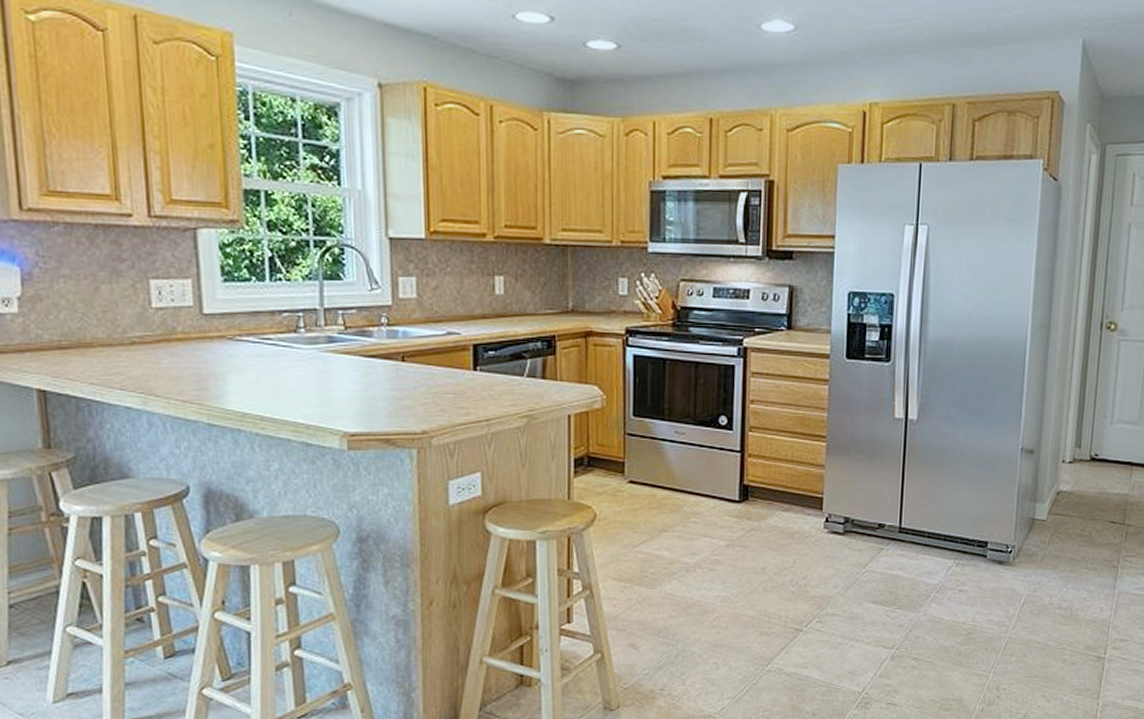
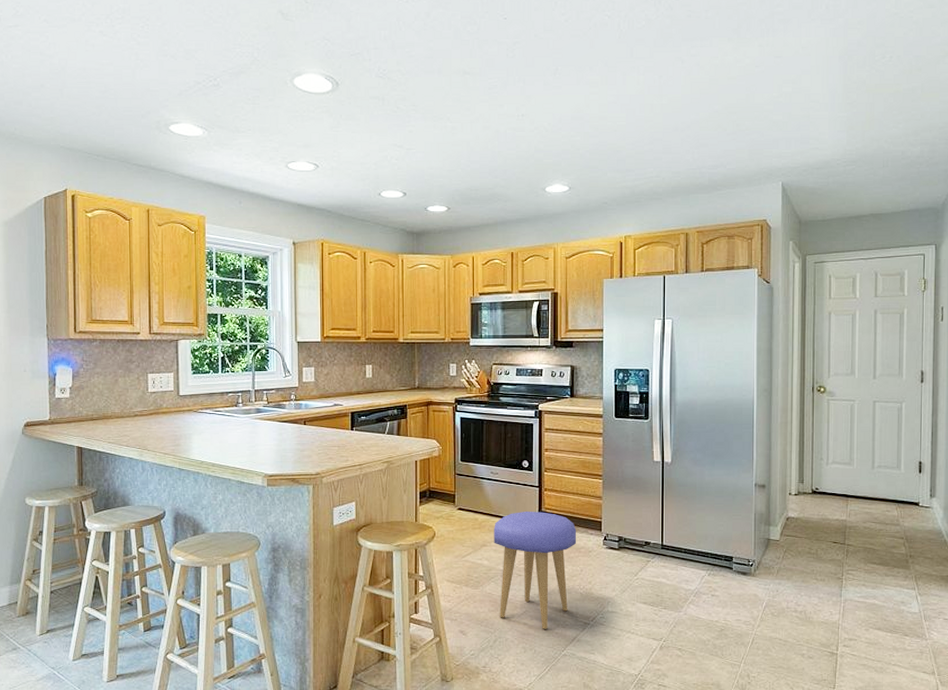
stool: none [678,485,790,639] -> present [494,512,577,629]

